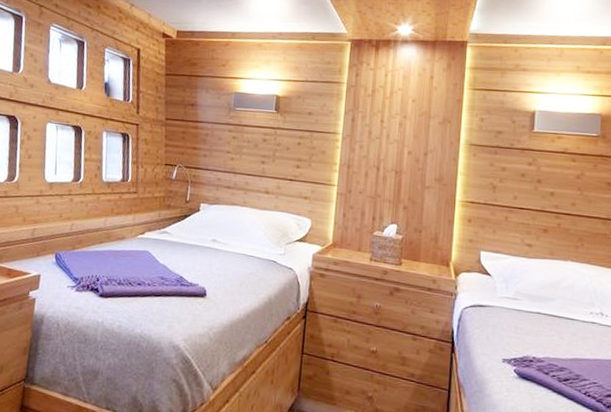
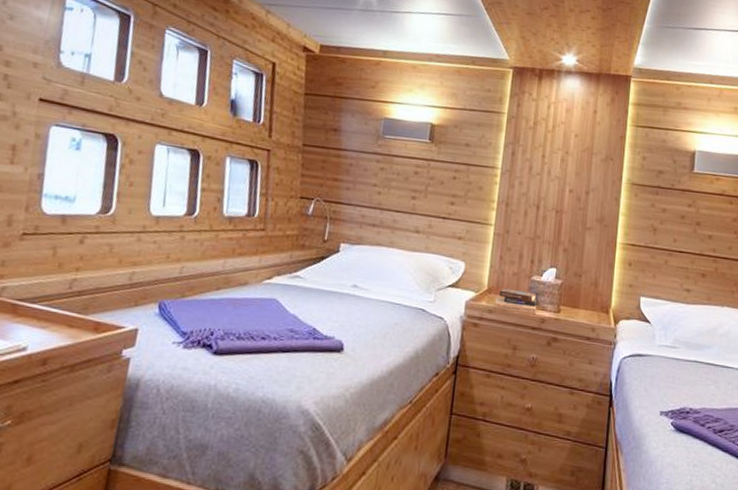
books: none [339,242,380,267] -> present [494,288,538,315]

